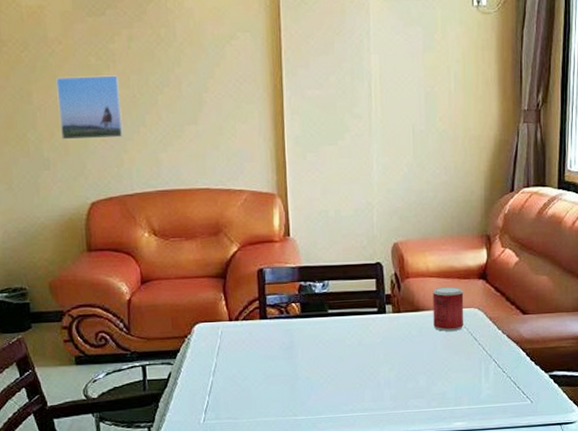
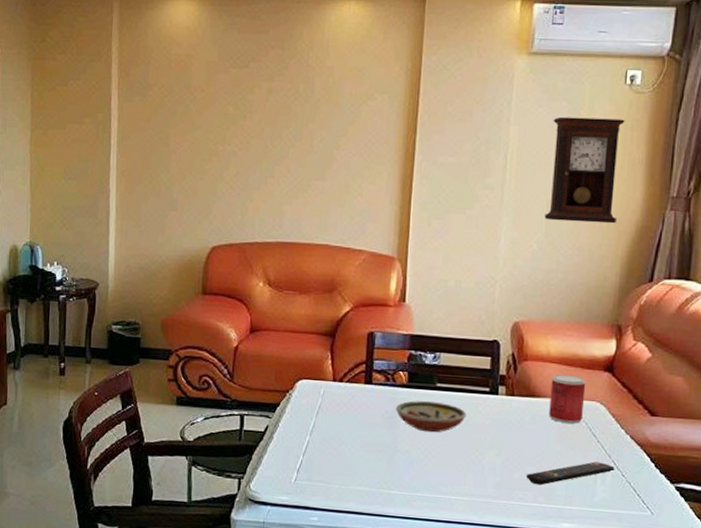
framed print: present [56,75,123,140] -> none [192,123,254,187]
decorative bowl: none [292,327,359,358] -> present [395,400,467,433]
pendulum clock: none [410,40,478,143] -> present [544,116,625,224]
remote control: none [418,362,496,392] -> present [525,461,615,485]

